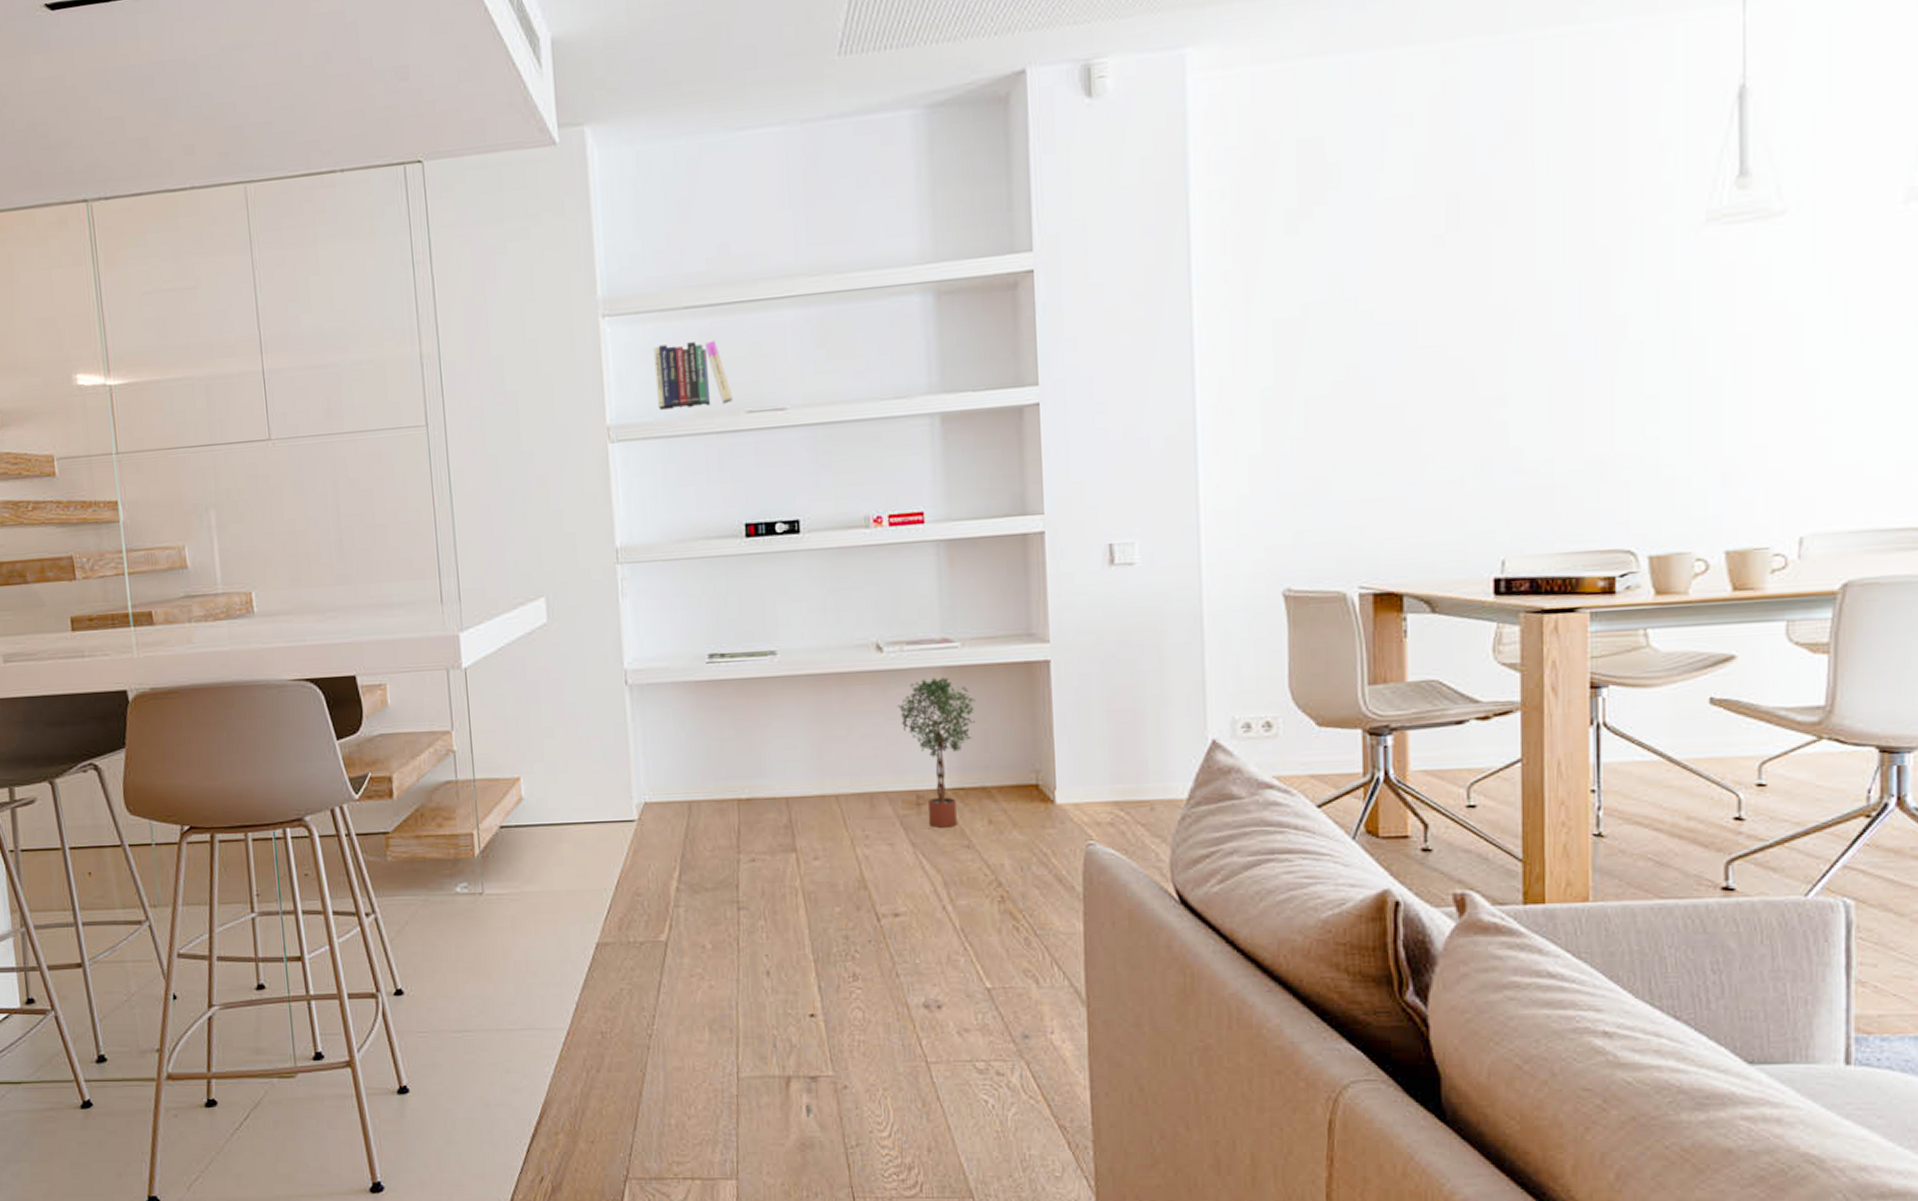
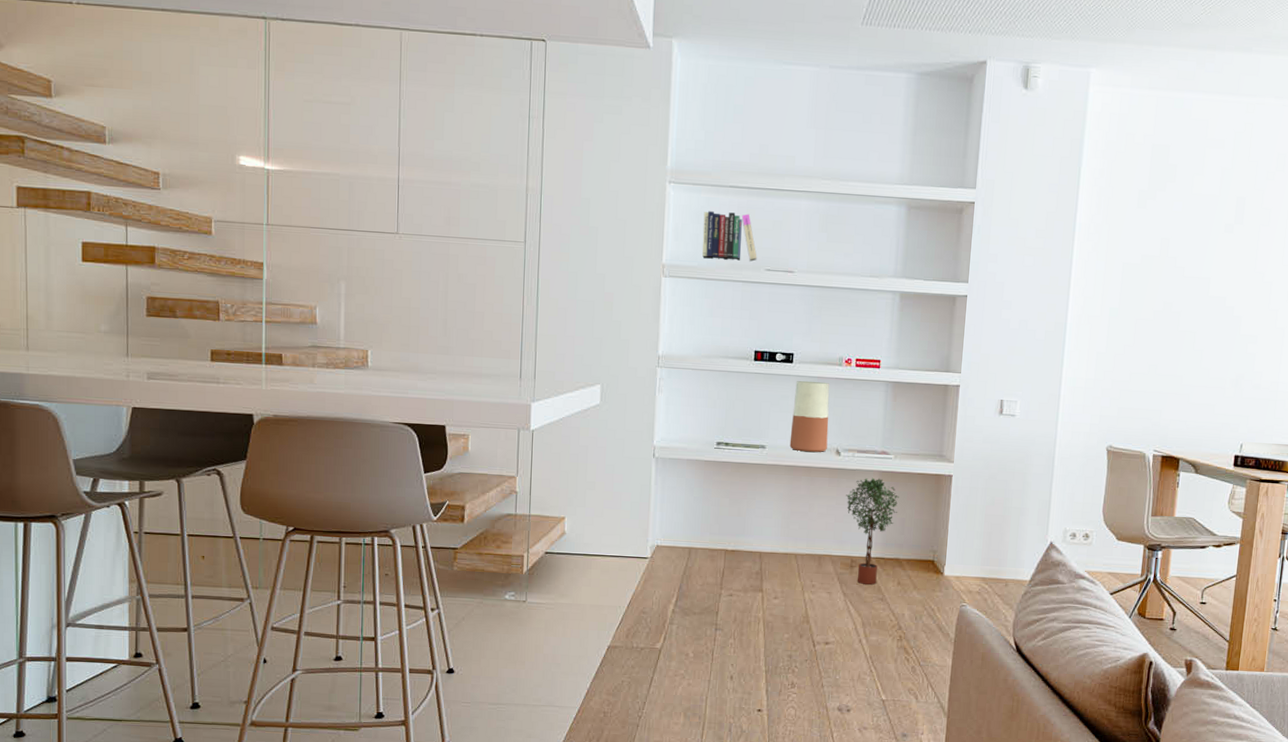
vase: none [807,553,863,653] -> present [789,380,830,453]

